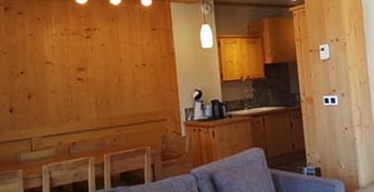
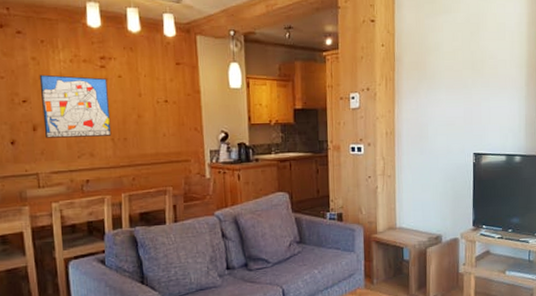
wall art: none [35,47,96,105] -> present [39,74,112,138]

